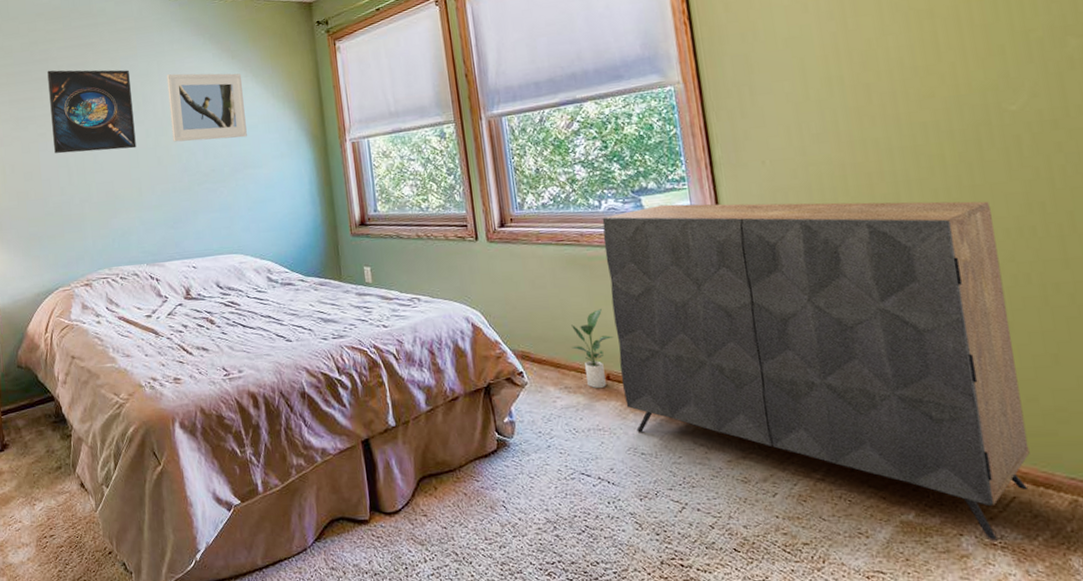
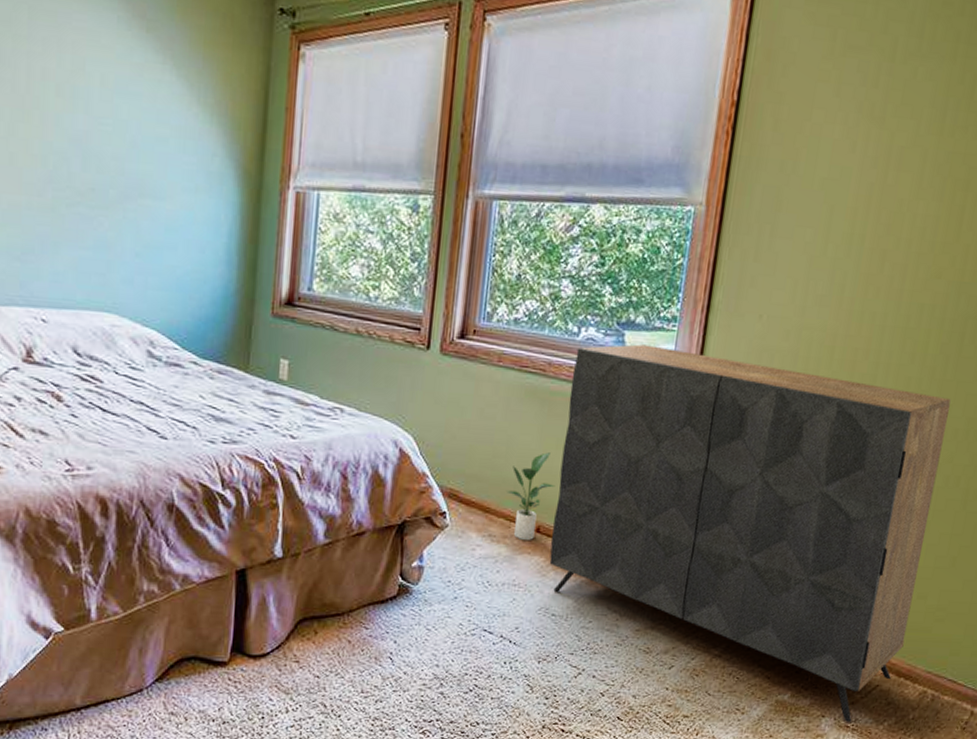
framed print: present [166,73,247,142] -> none [37,29,157,152]

